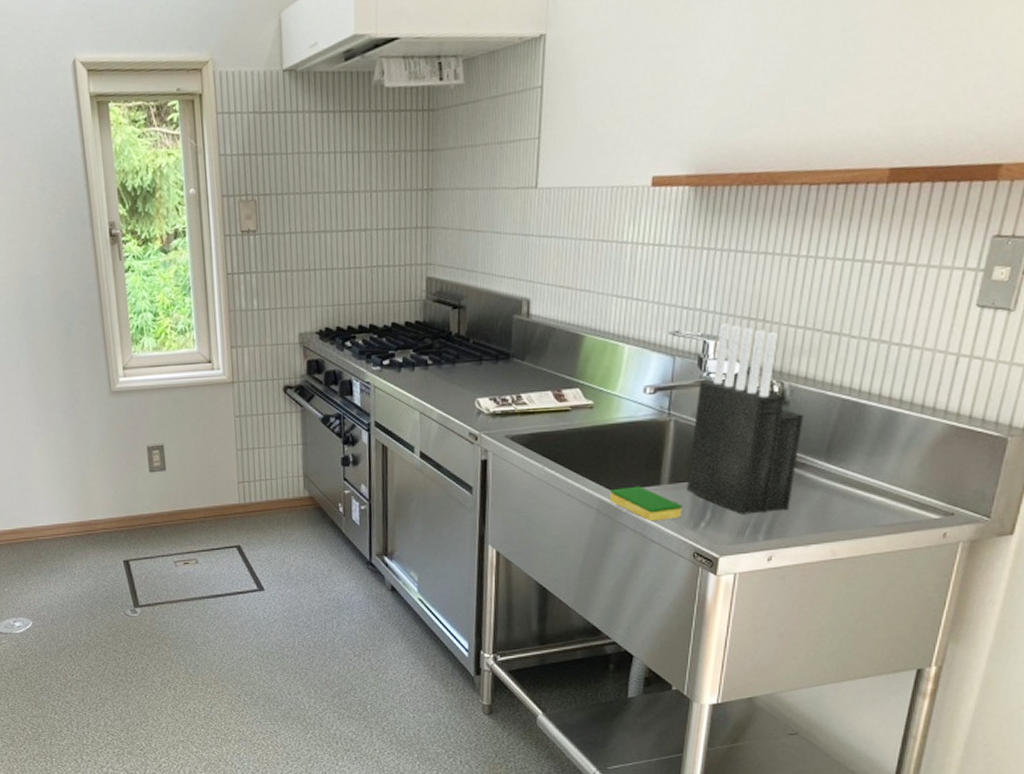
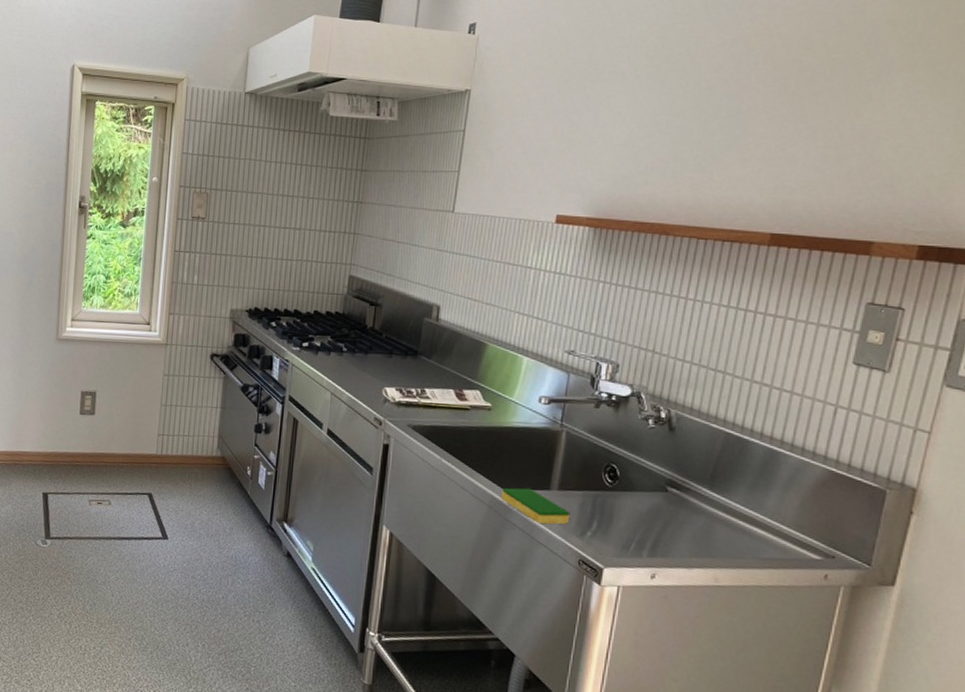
knife block: present [687,323,804,514] -> none [576,349,689,532]

